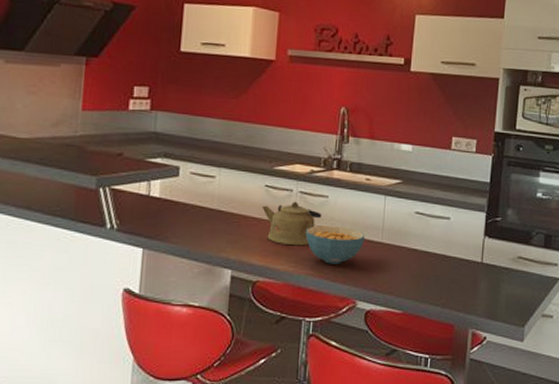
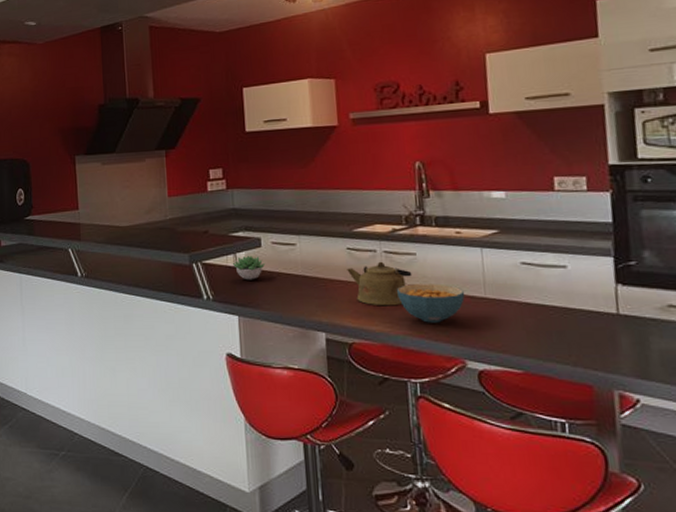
succulent plant: none [145,184,181,211] -> present [233,256,266,280]

